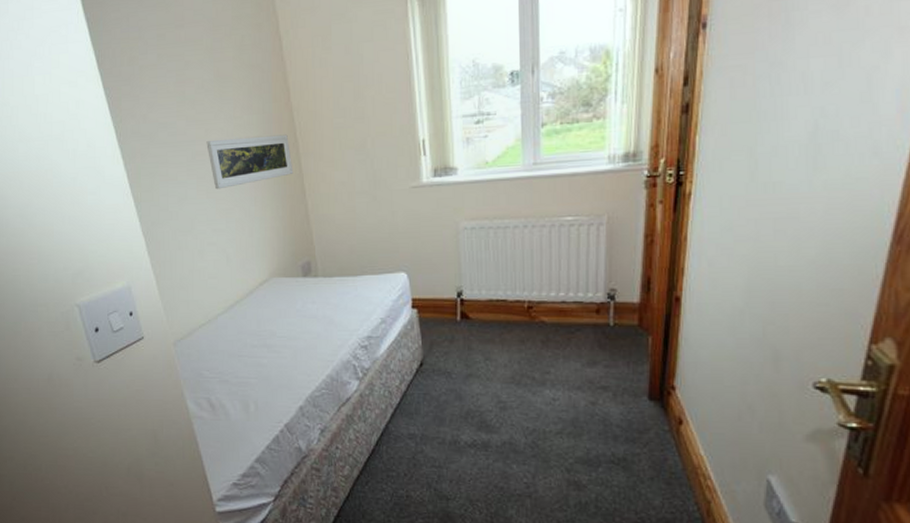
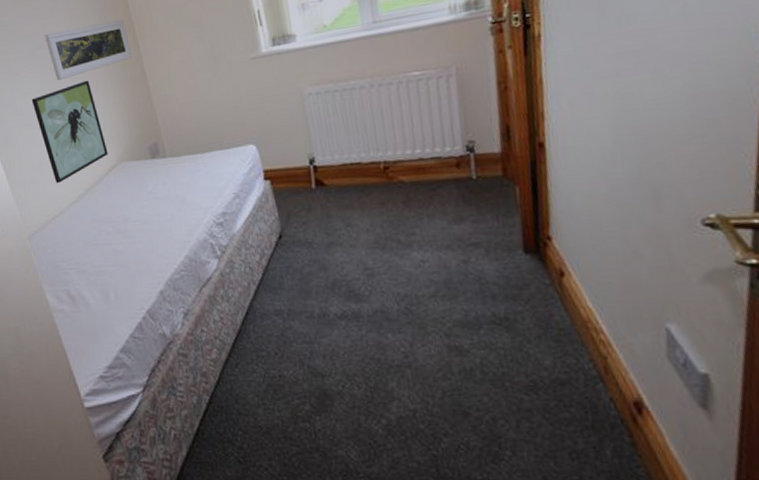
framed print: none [187,192,261,292] -> present [31,80,108,183]

